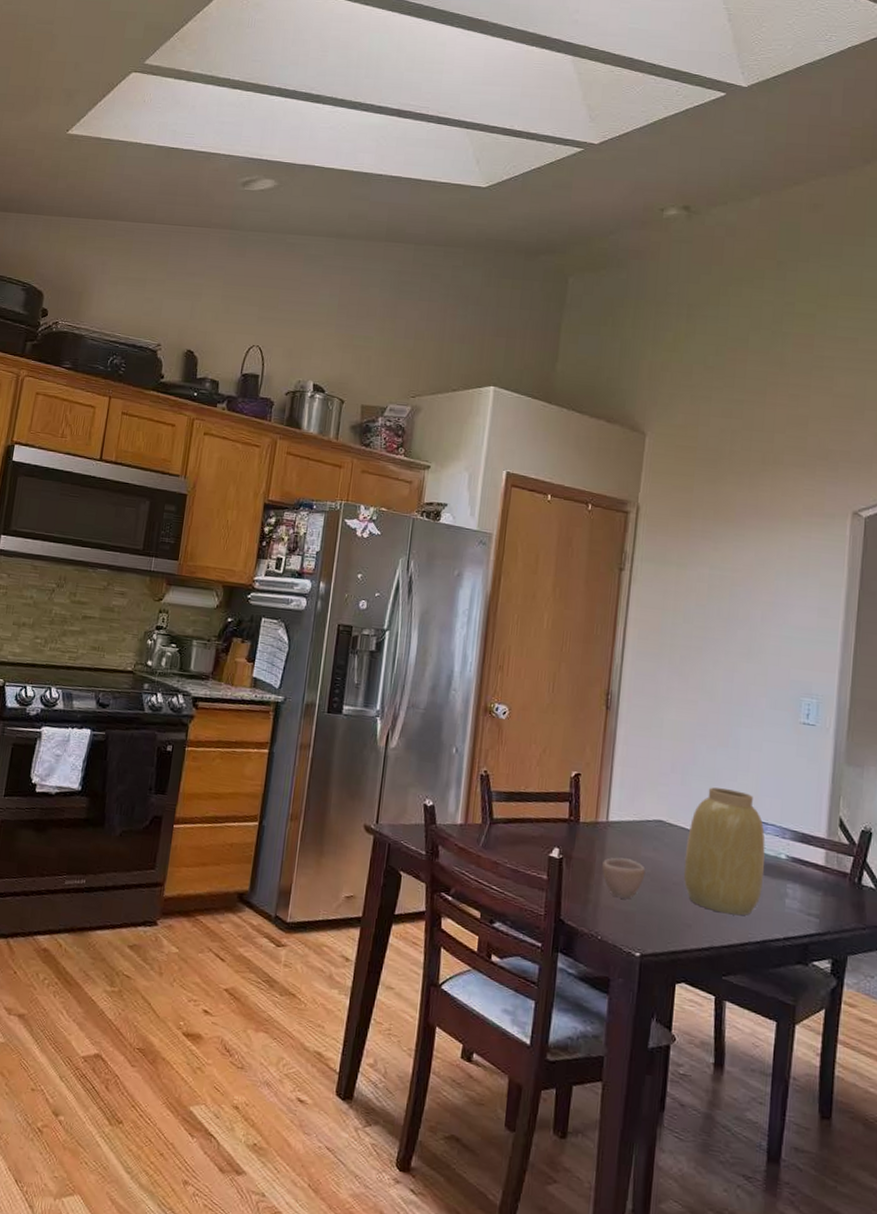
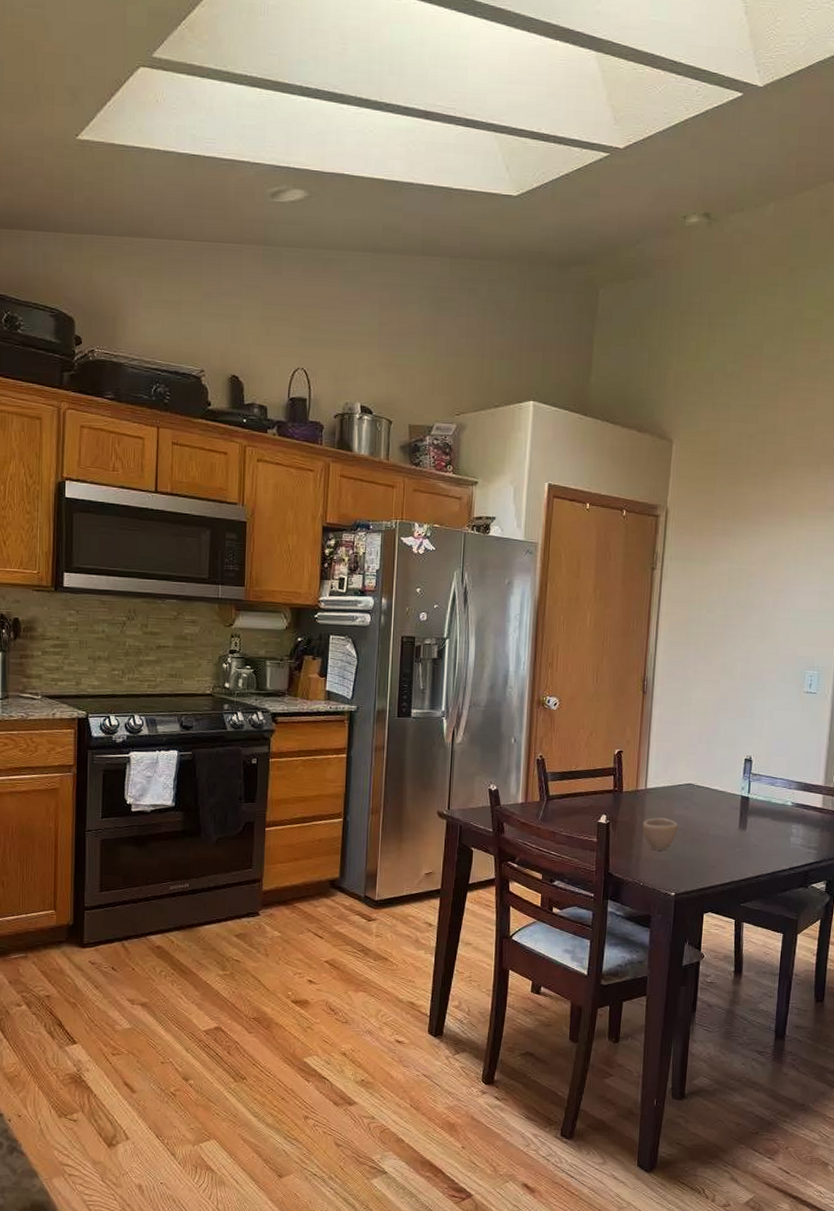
vase: present [683,787,766,916] -> none [709,752,775,855]

